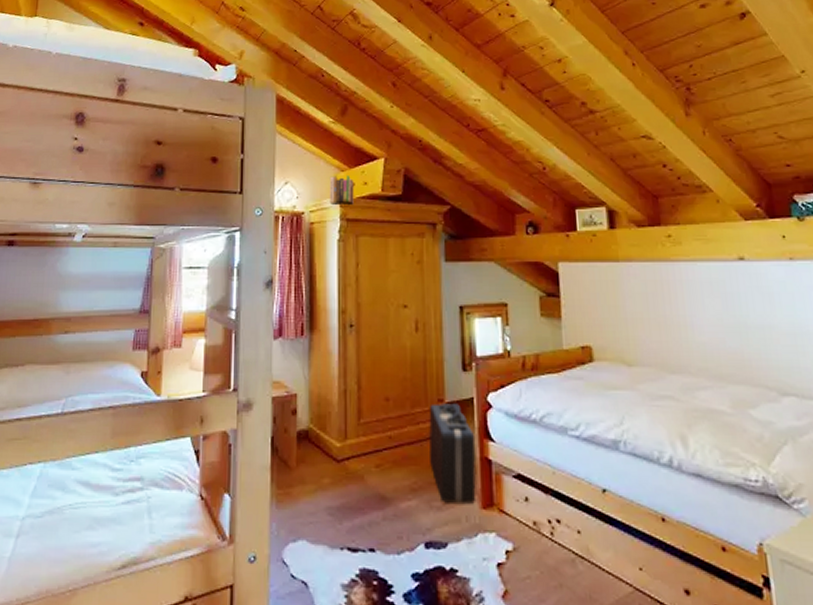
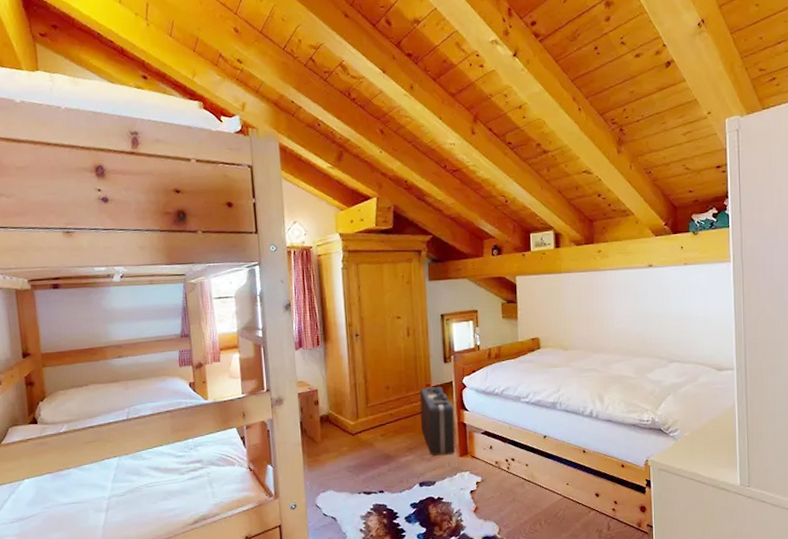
books: present [329,176,354,206] -> none [331,214,353,240]

